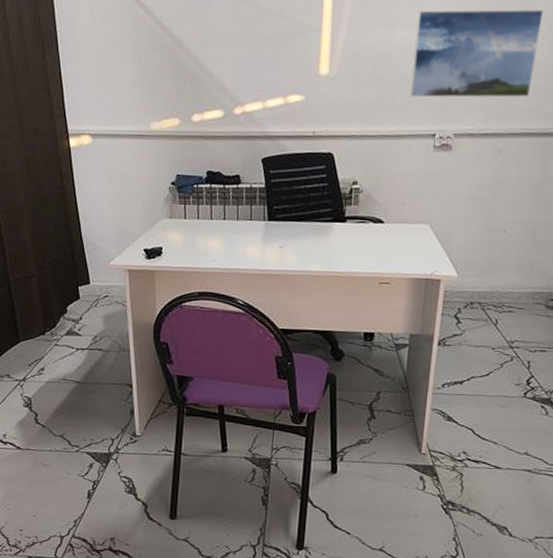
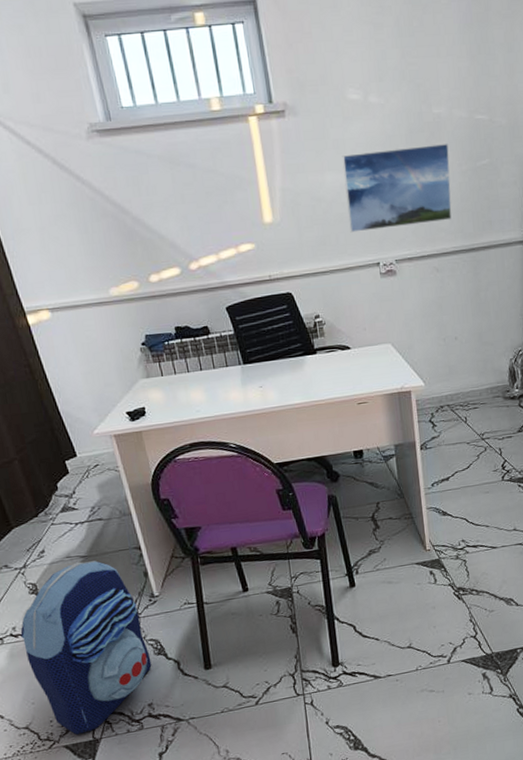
backpack: none [9,386,121,549] -> present [20,561,152,735]

